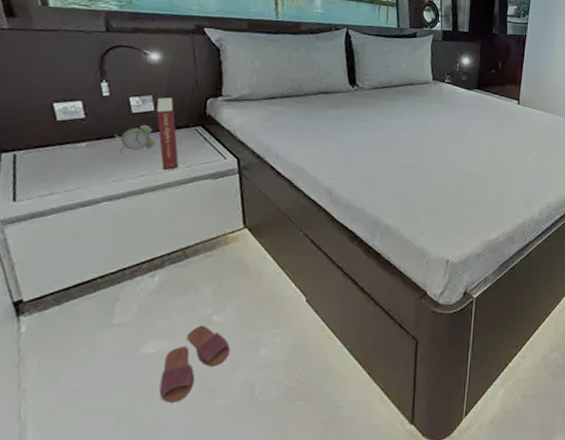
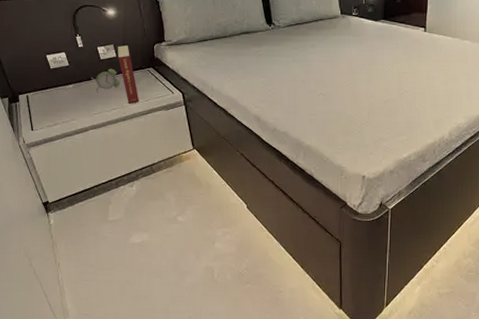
slippers: present [159,325,230,403] -> none [146,223,192,279]

